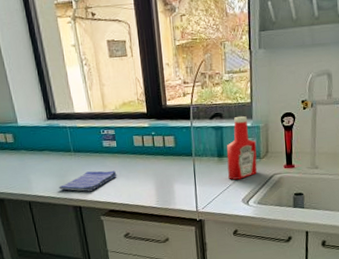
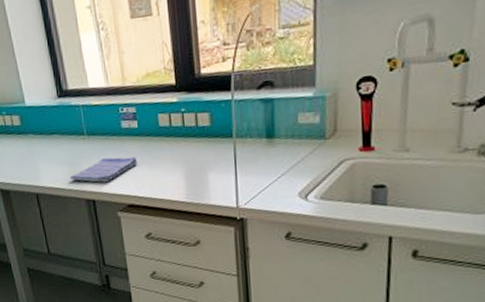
ketchup bottle: present [226,116,257,180] -> none [278,84,321,168]

